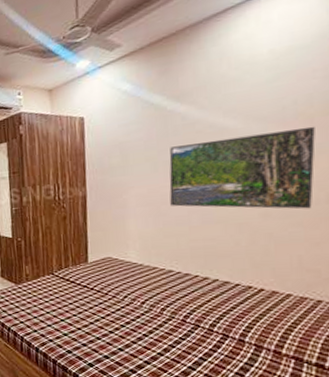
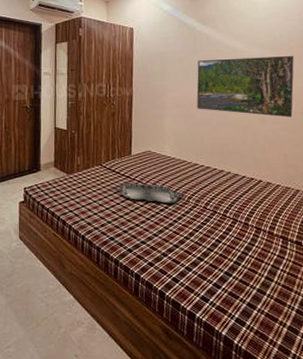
serving tray: none [69,293,156,315] -> present [114,183,184,203]

